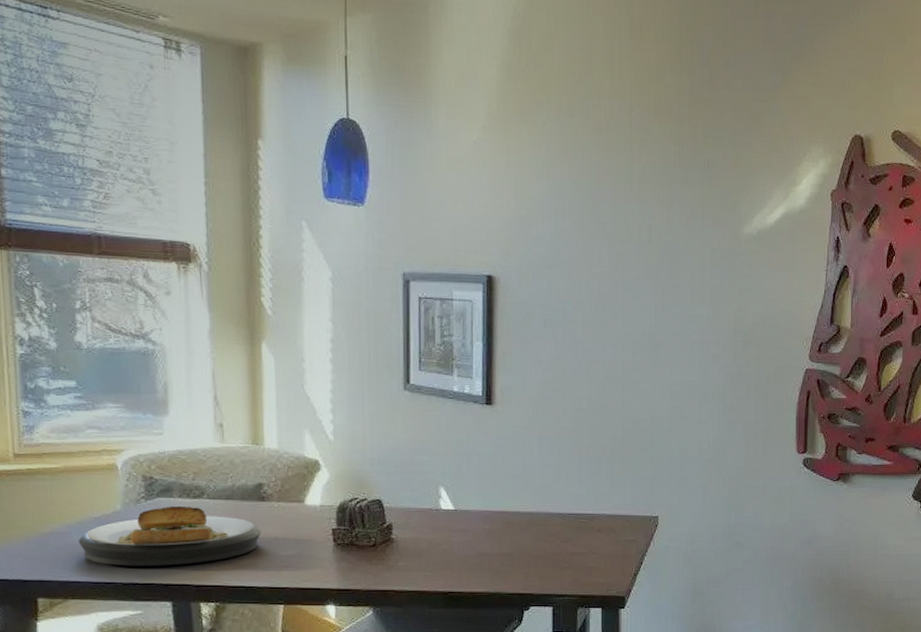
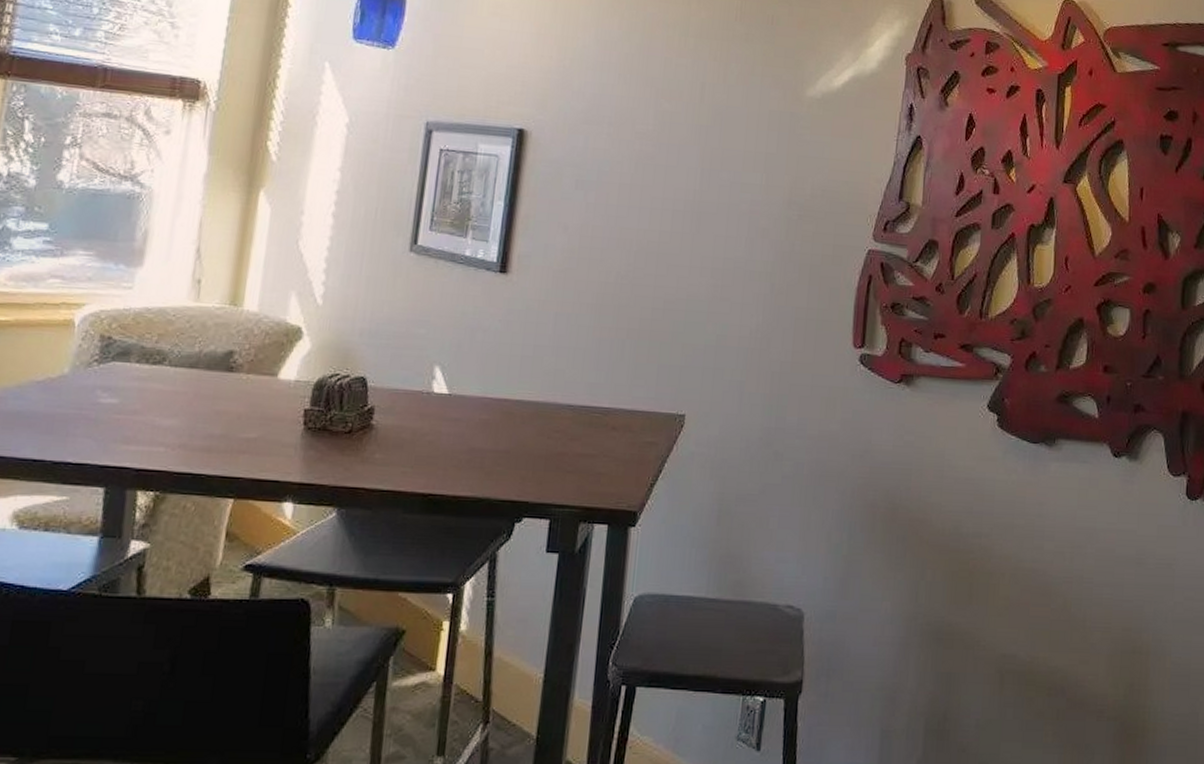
plate: present [78,506,262,566] -> none [12,372,224,444]

